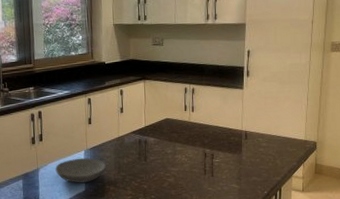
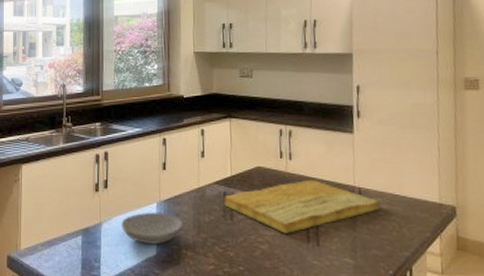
cutting board: none [139,126,261,169] -> present [224,179,380,234]

